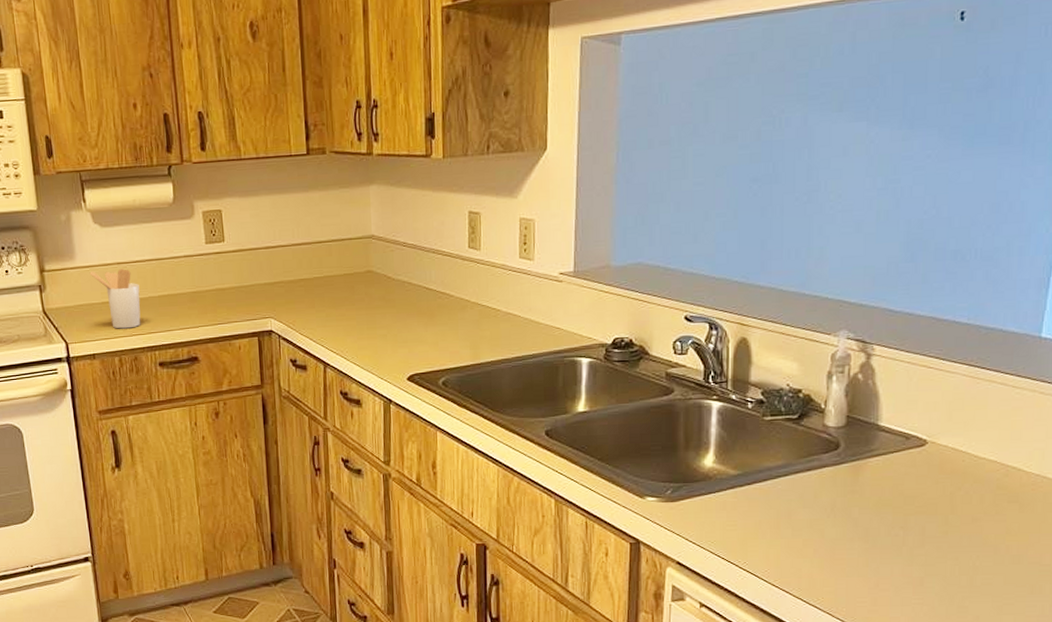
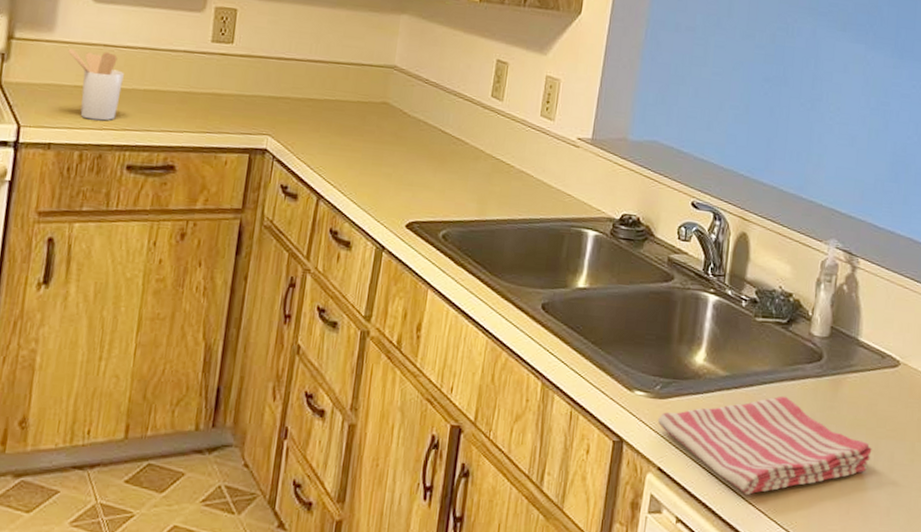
dish towel: none [671,486,900,578] -> present [657,396,872,495]

